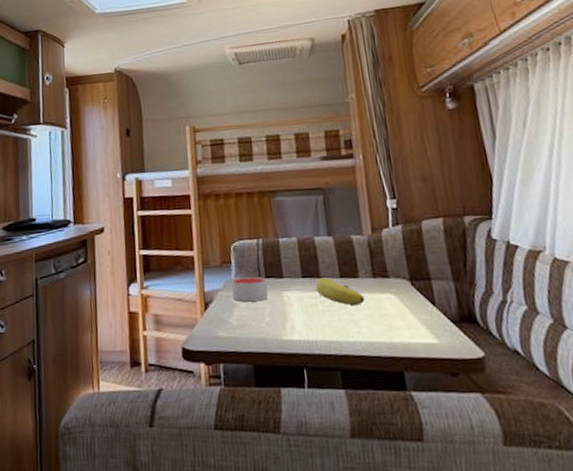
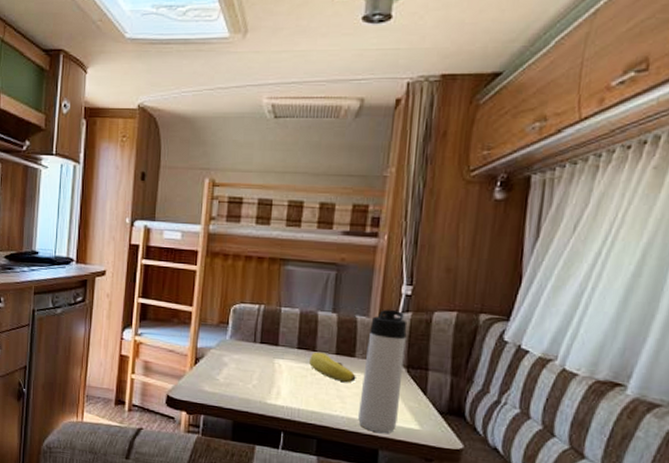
candle: present [231,276,268,302] -> none [224,338,261,365]
thermos bottle: none [366,224,415,353] -> present [358,309,407,433]

